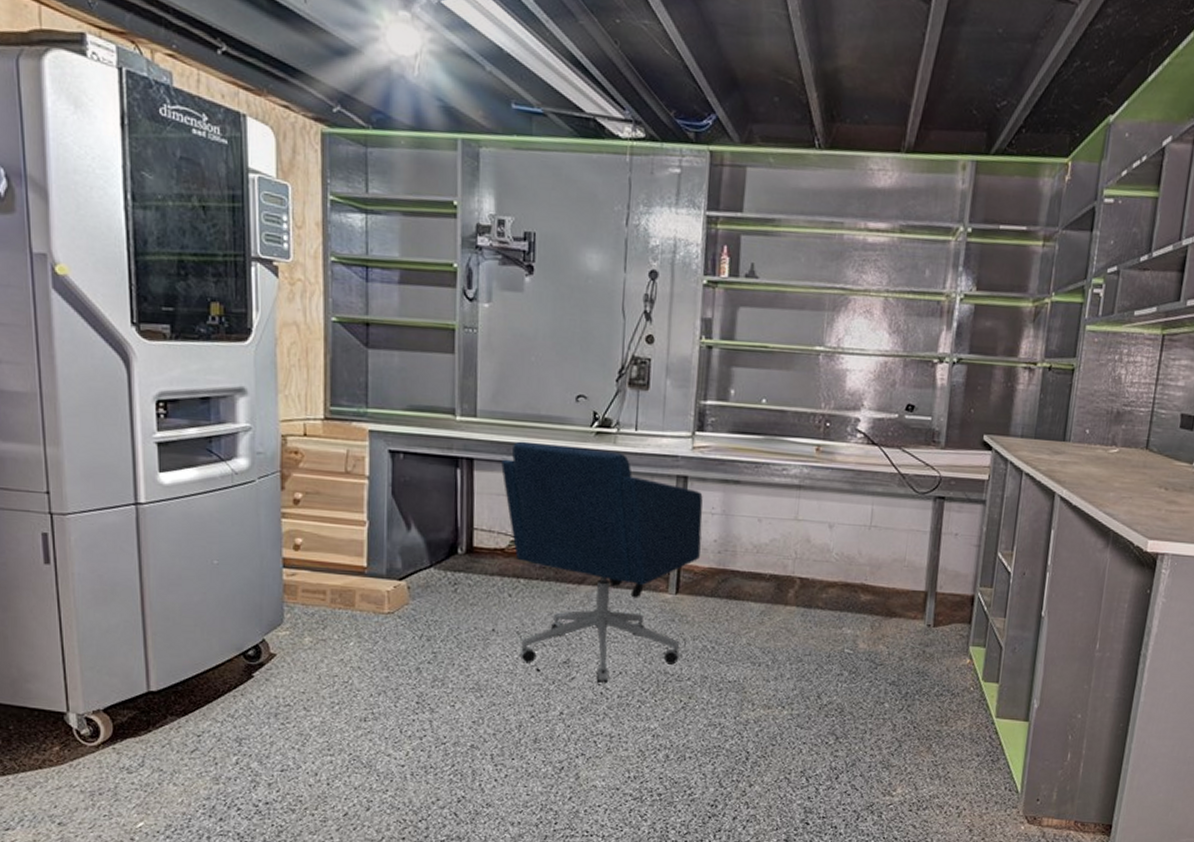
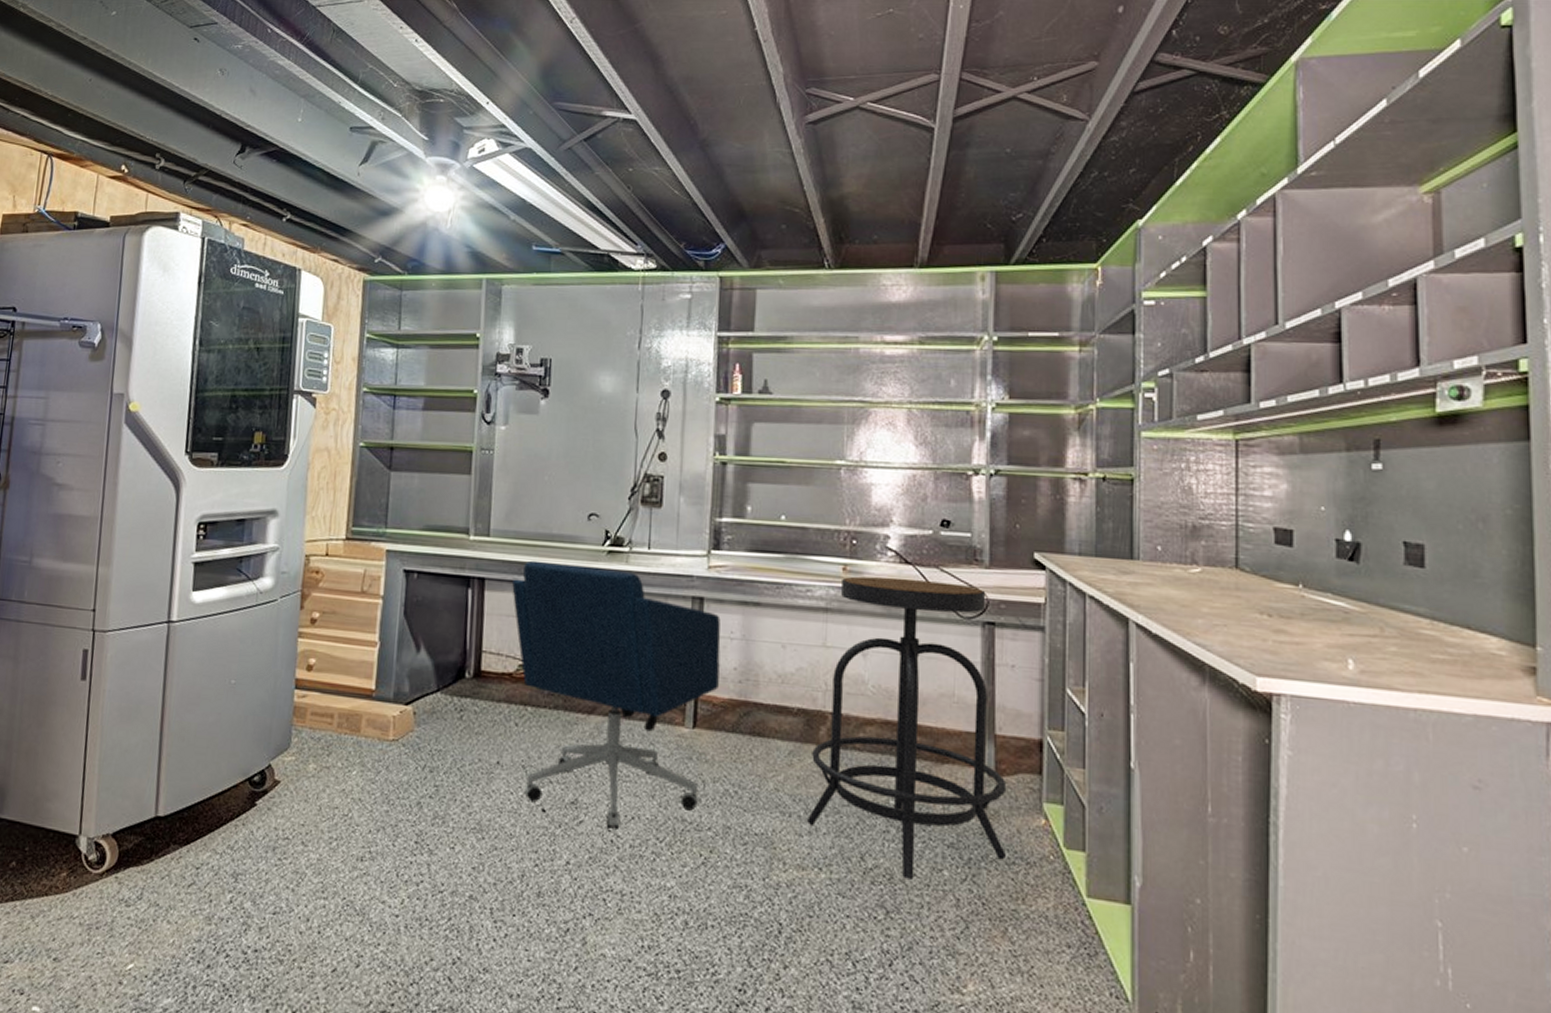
bar stool: none [773,456,942,712] -> present [806,576,1007,880]

